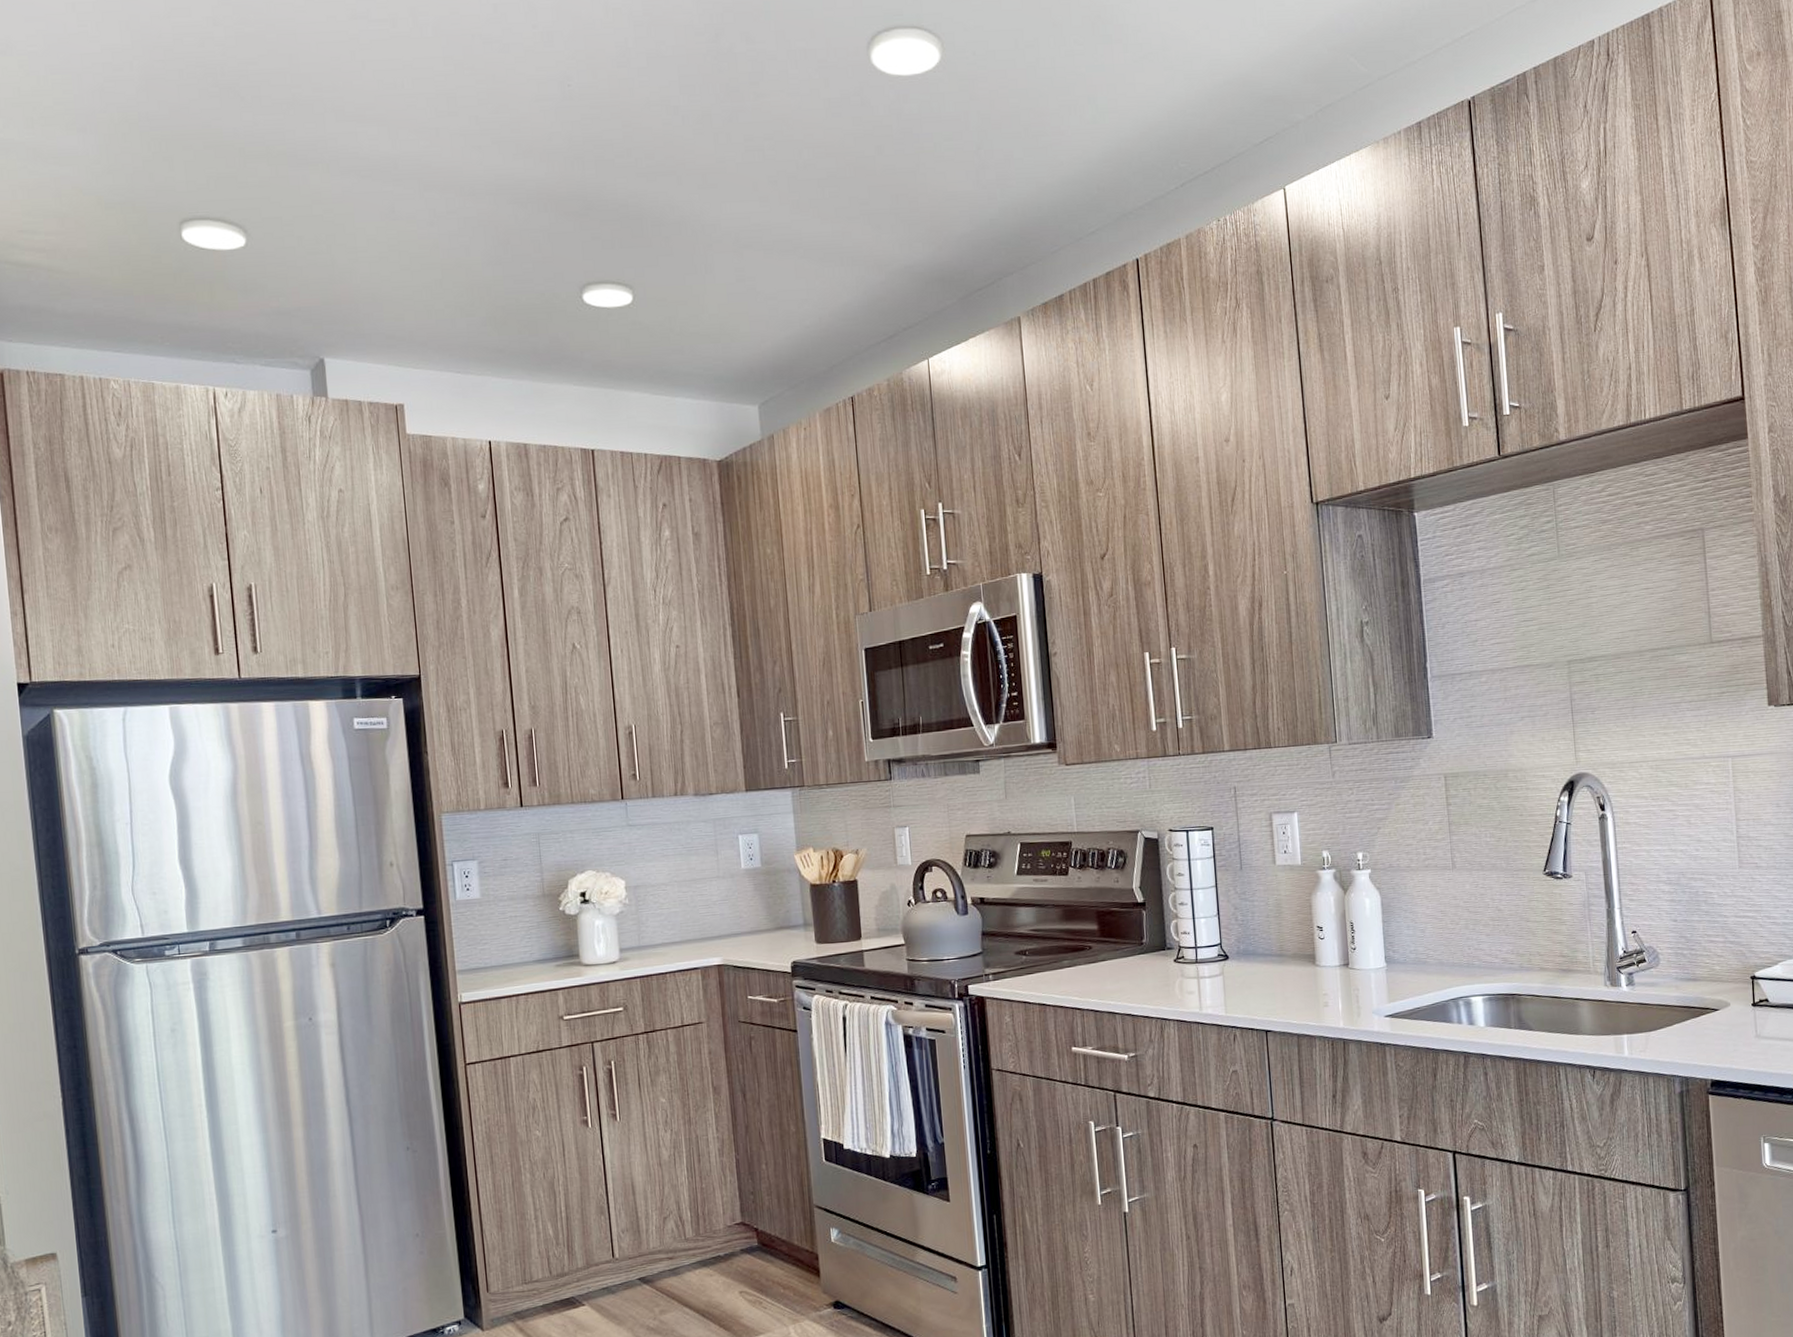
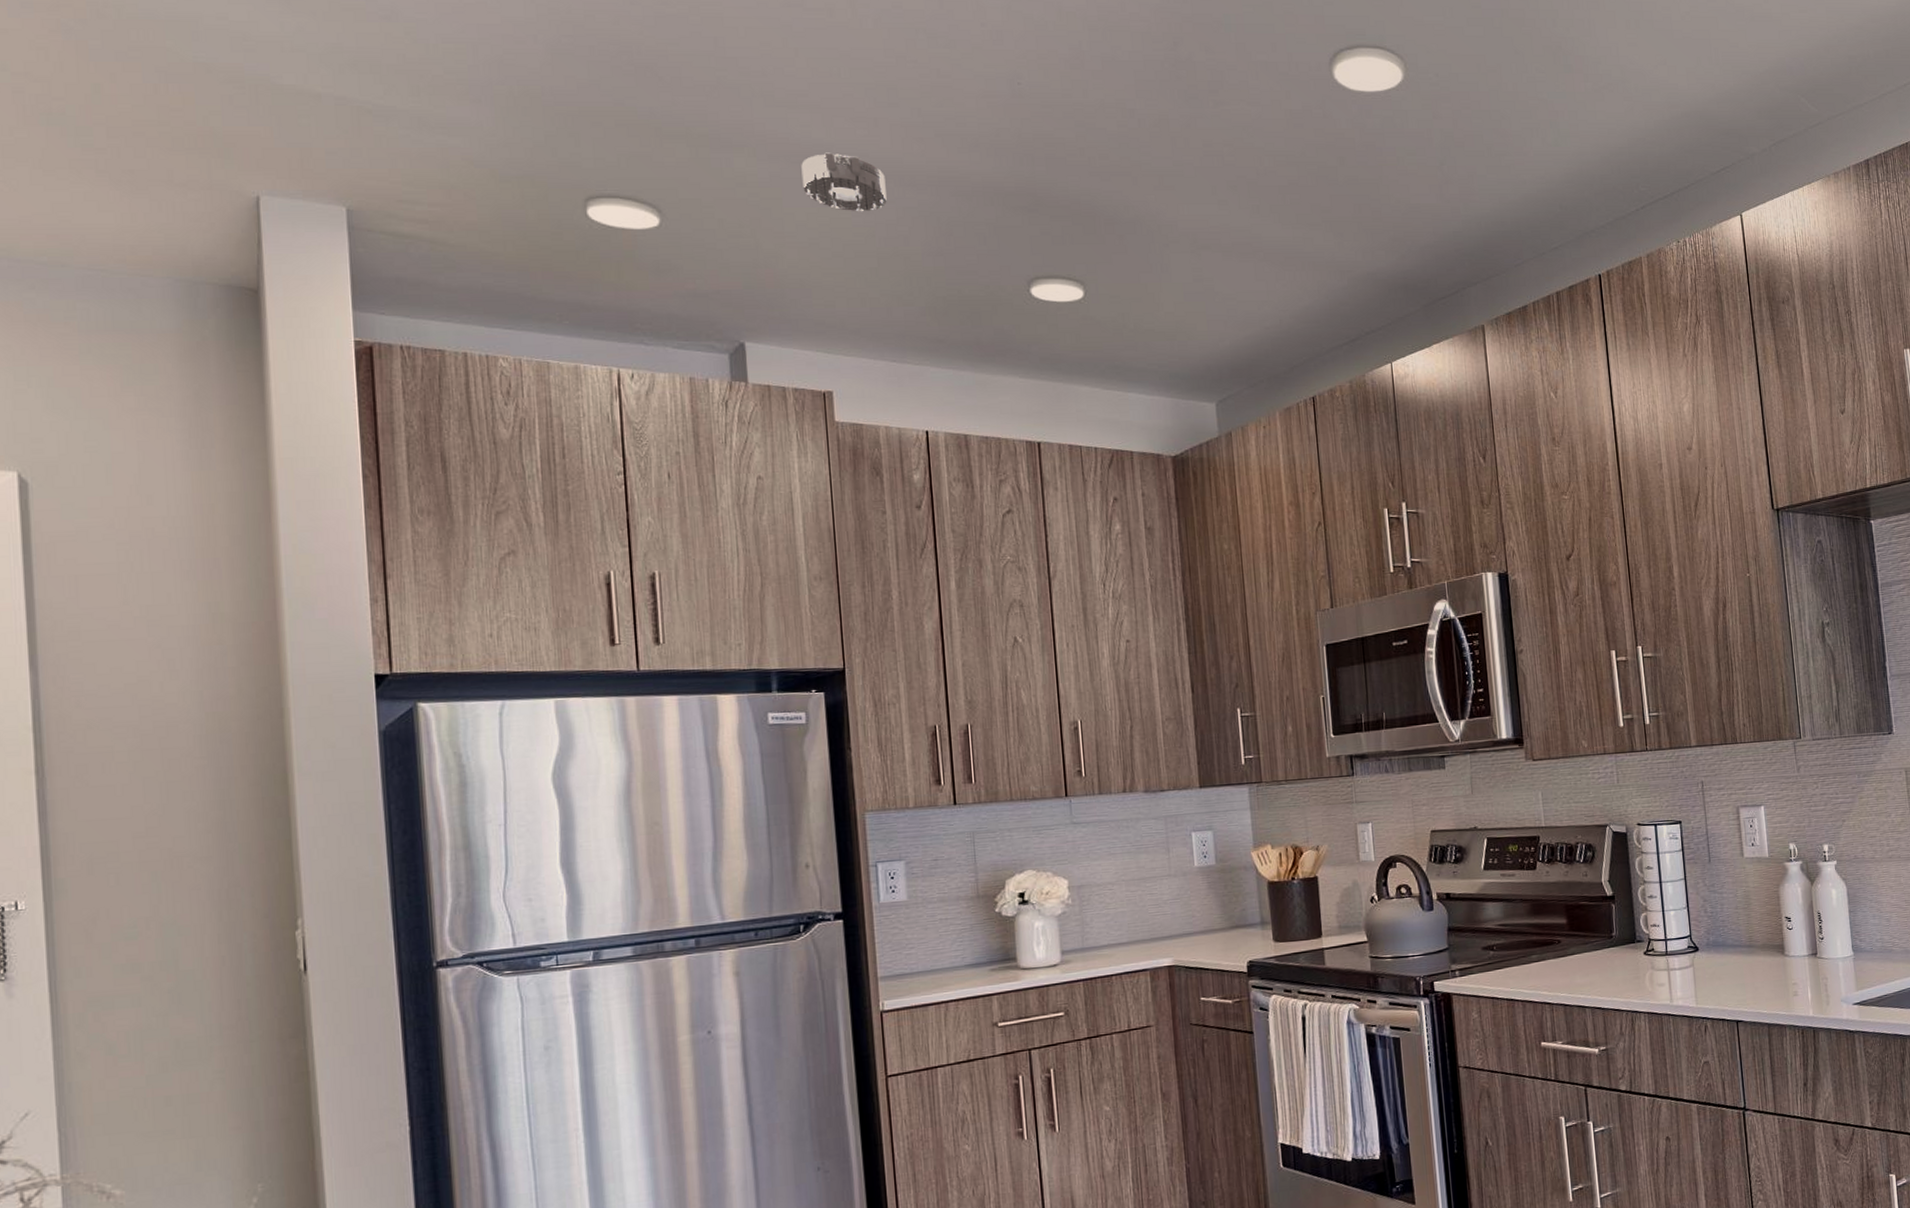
smoke detector: none [370,165,449,224] -> present [801,152,887,212]

